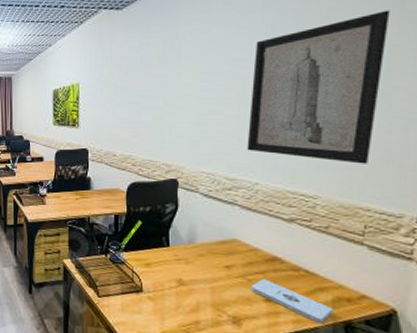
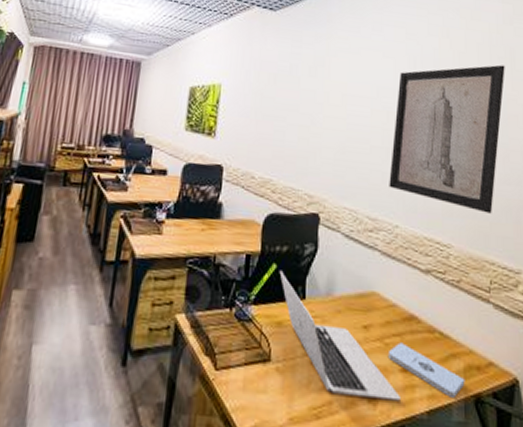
laptop: none [144,225,265,324] -> present [279,270,400,401]

